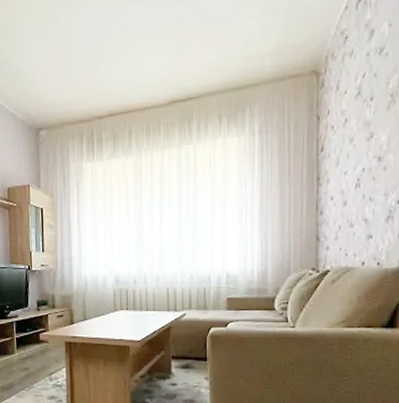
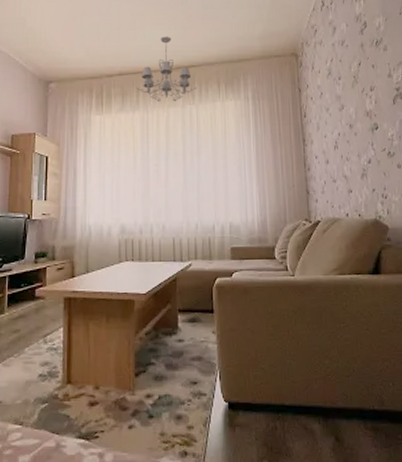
chandelier: none [127,64,195,143] -> present [135,36,197,102]

